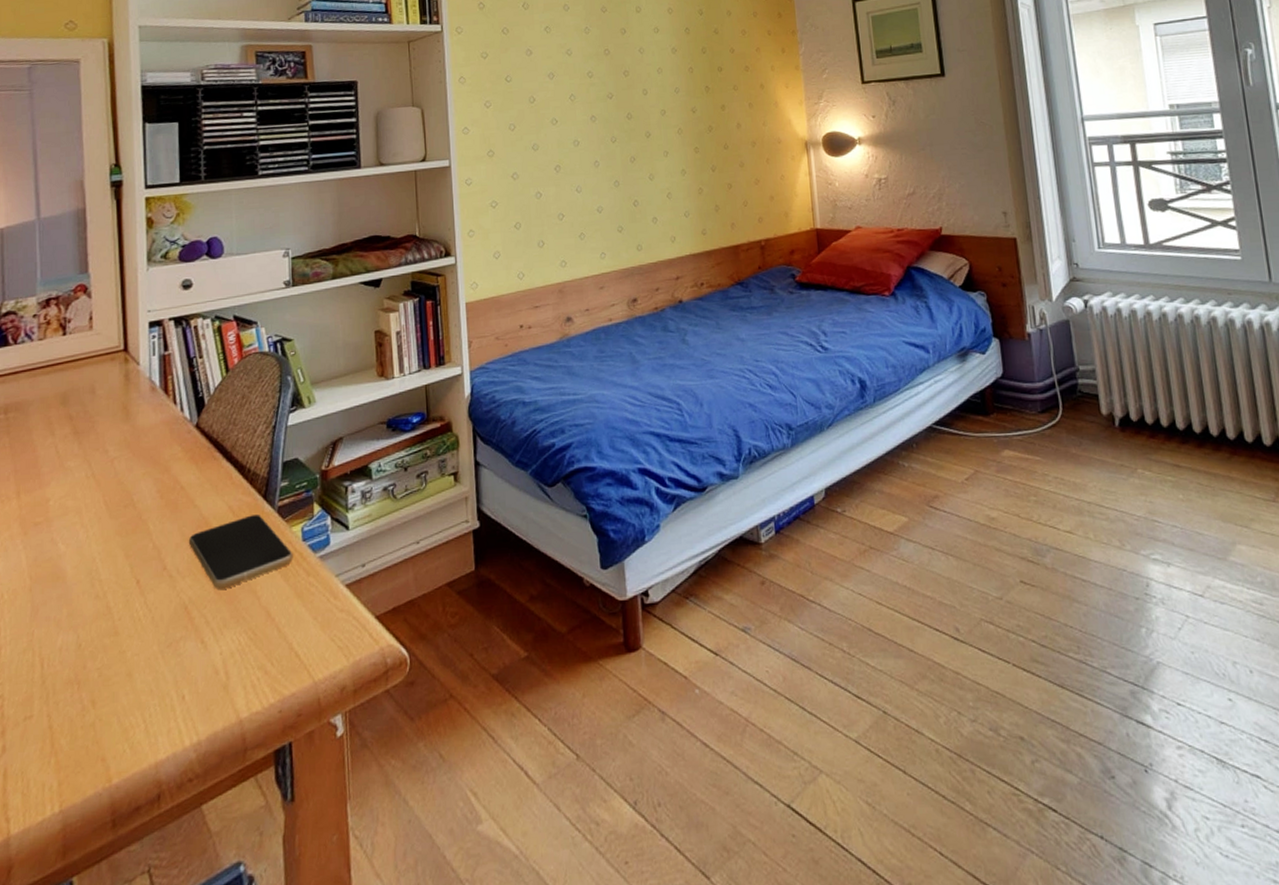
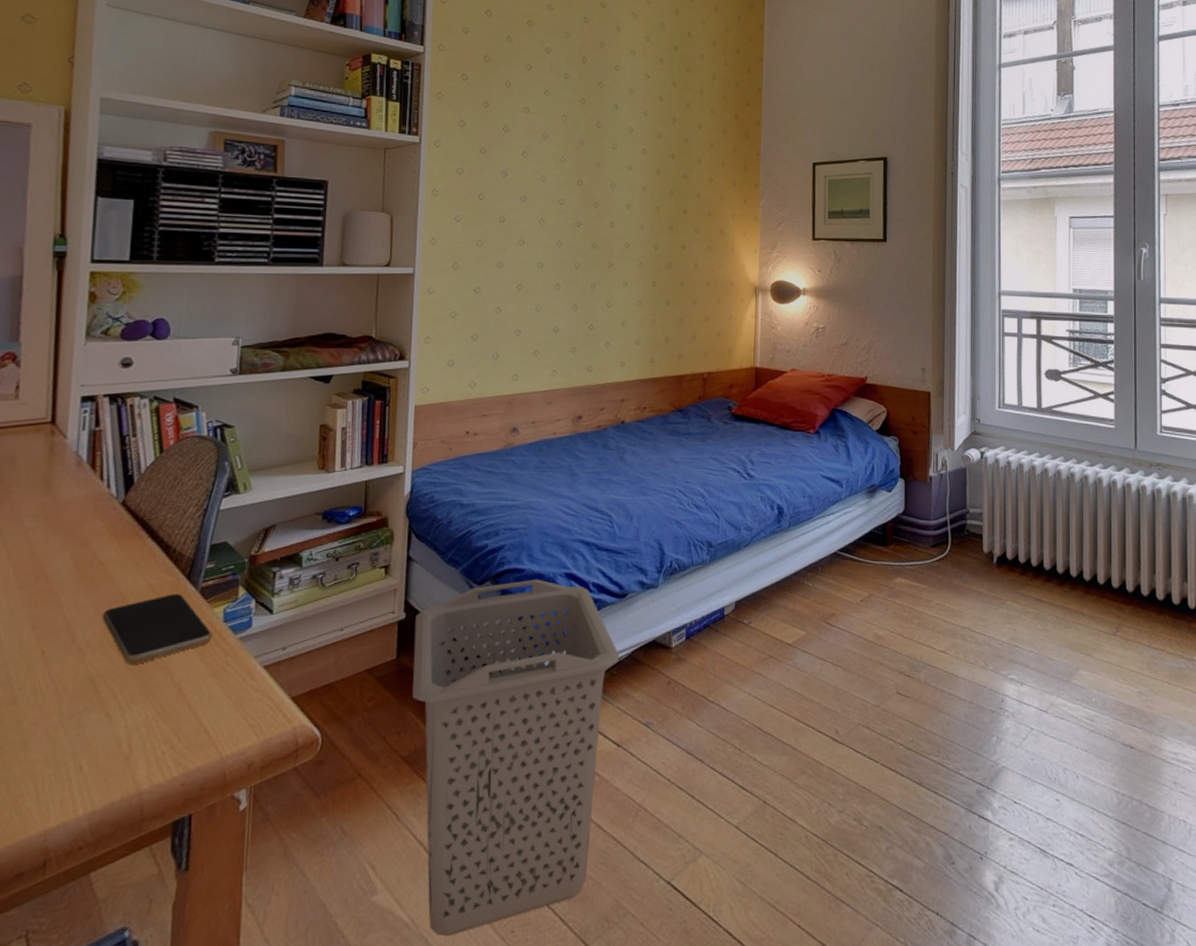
laundry basket: none [489,476,707,869] -> present [412,579,620,936]

